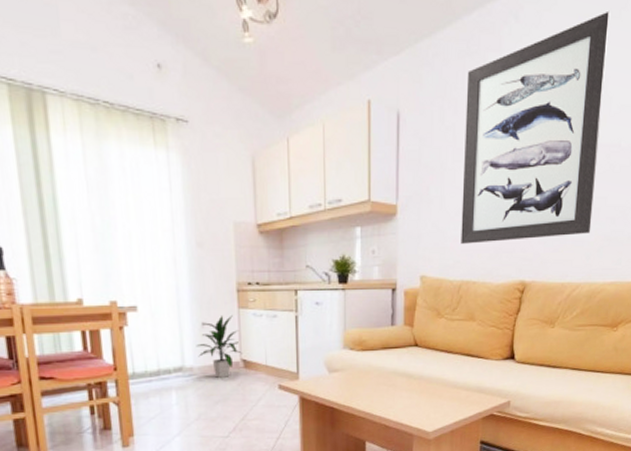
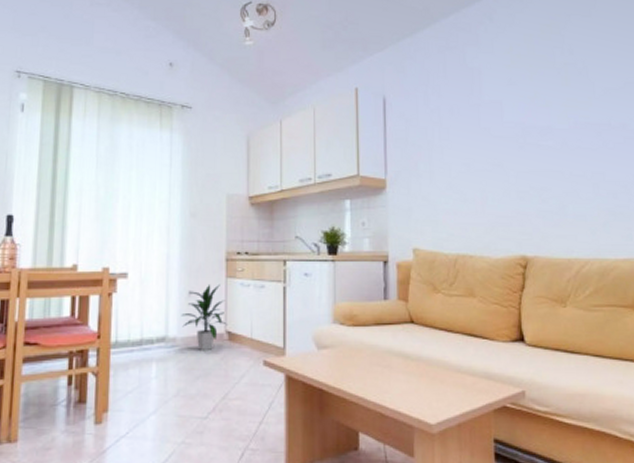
wall art: present [461,10,611,244] -> none [448,11,593,217]

